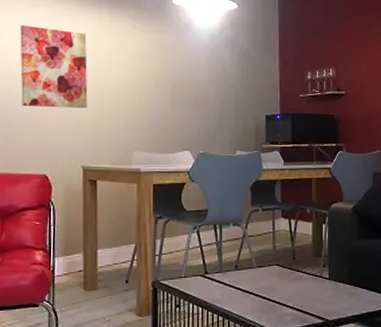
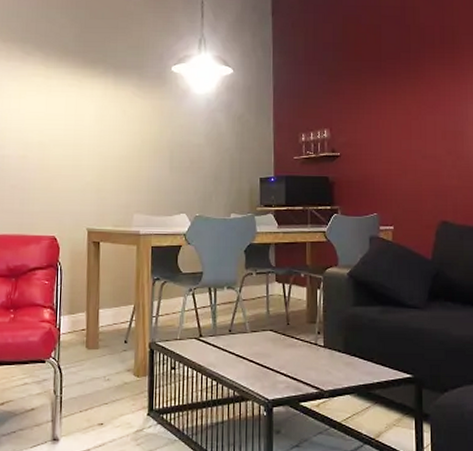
wall art: present [20,25,88,109] -> none [35,97,94,174]

